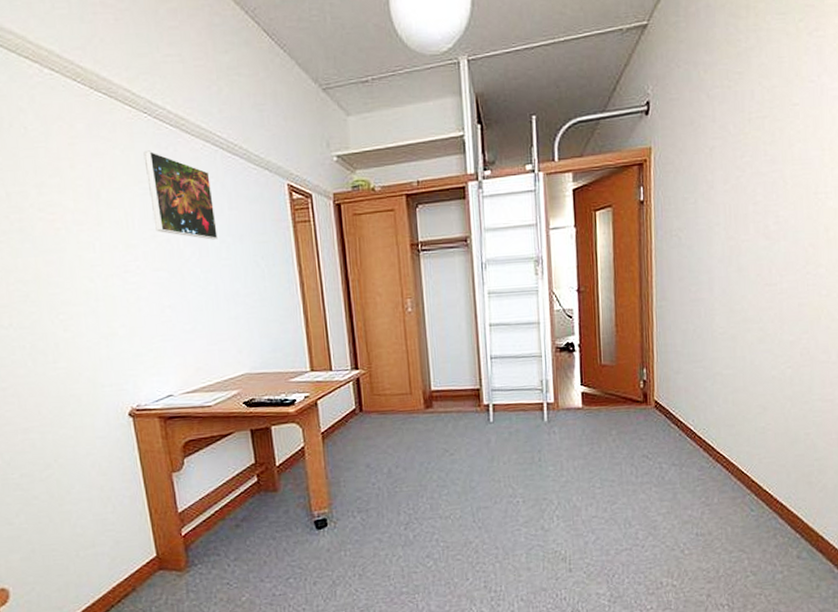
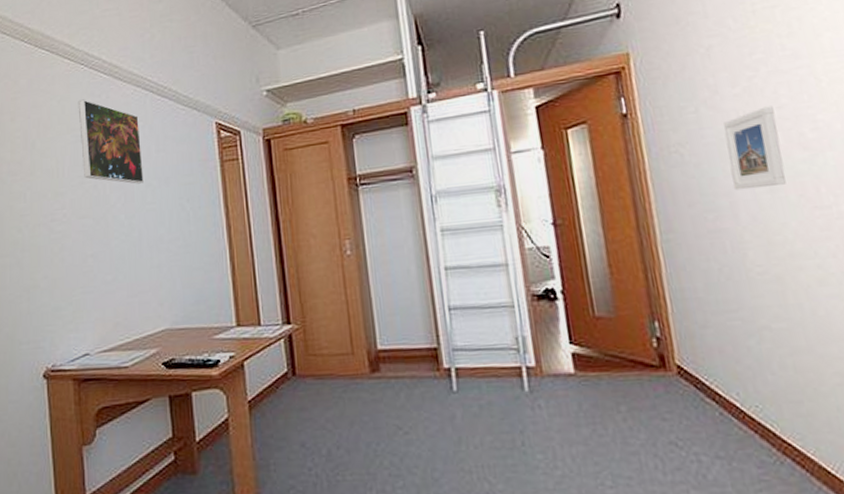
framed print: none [713,202,751,269] -> present [723,106,786,191]

